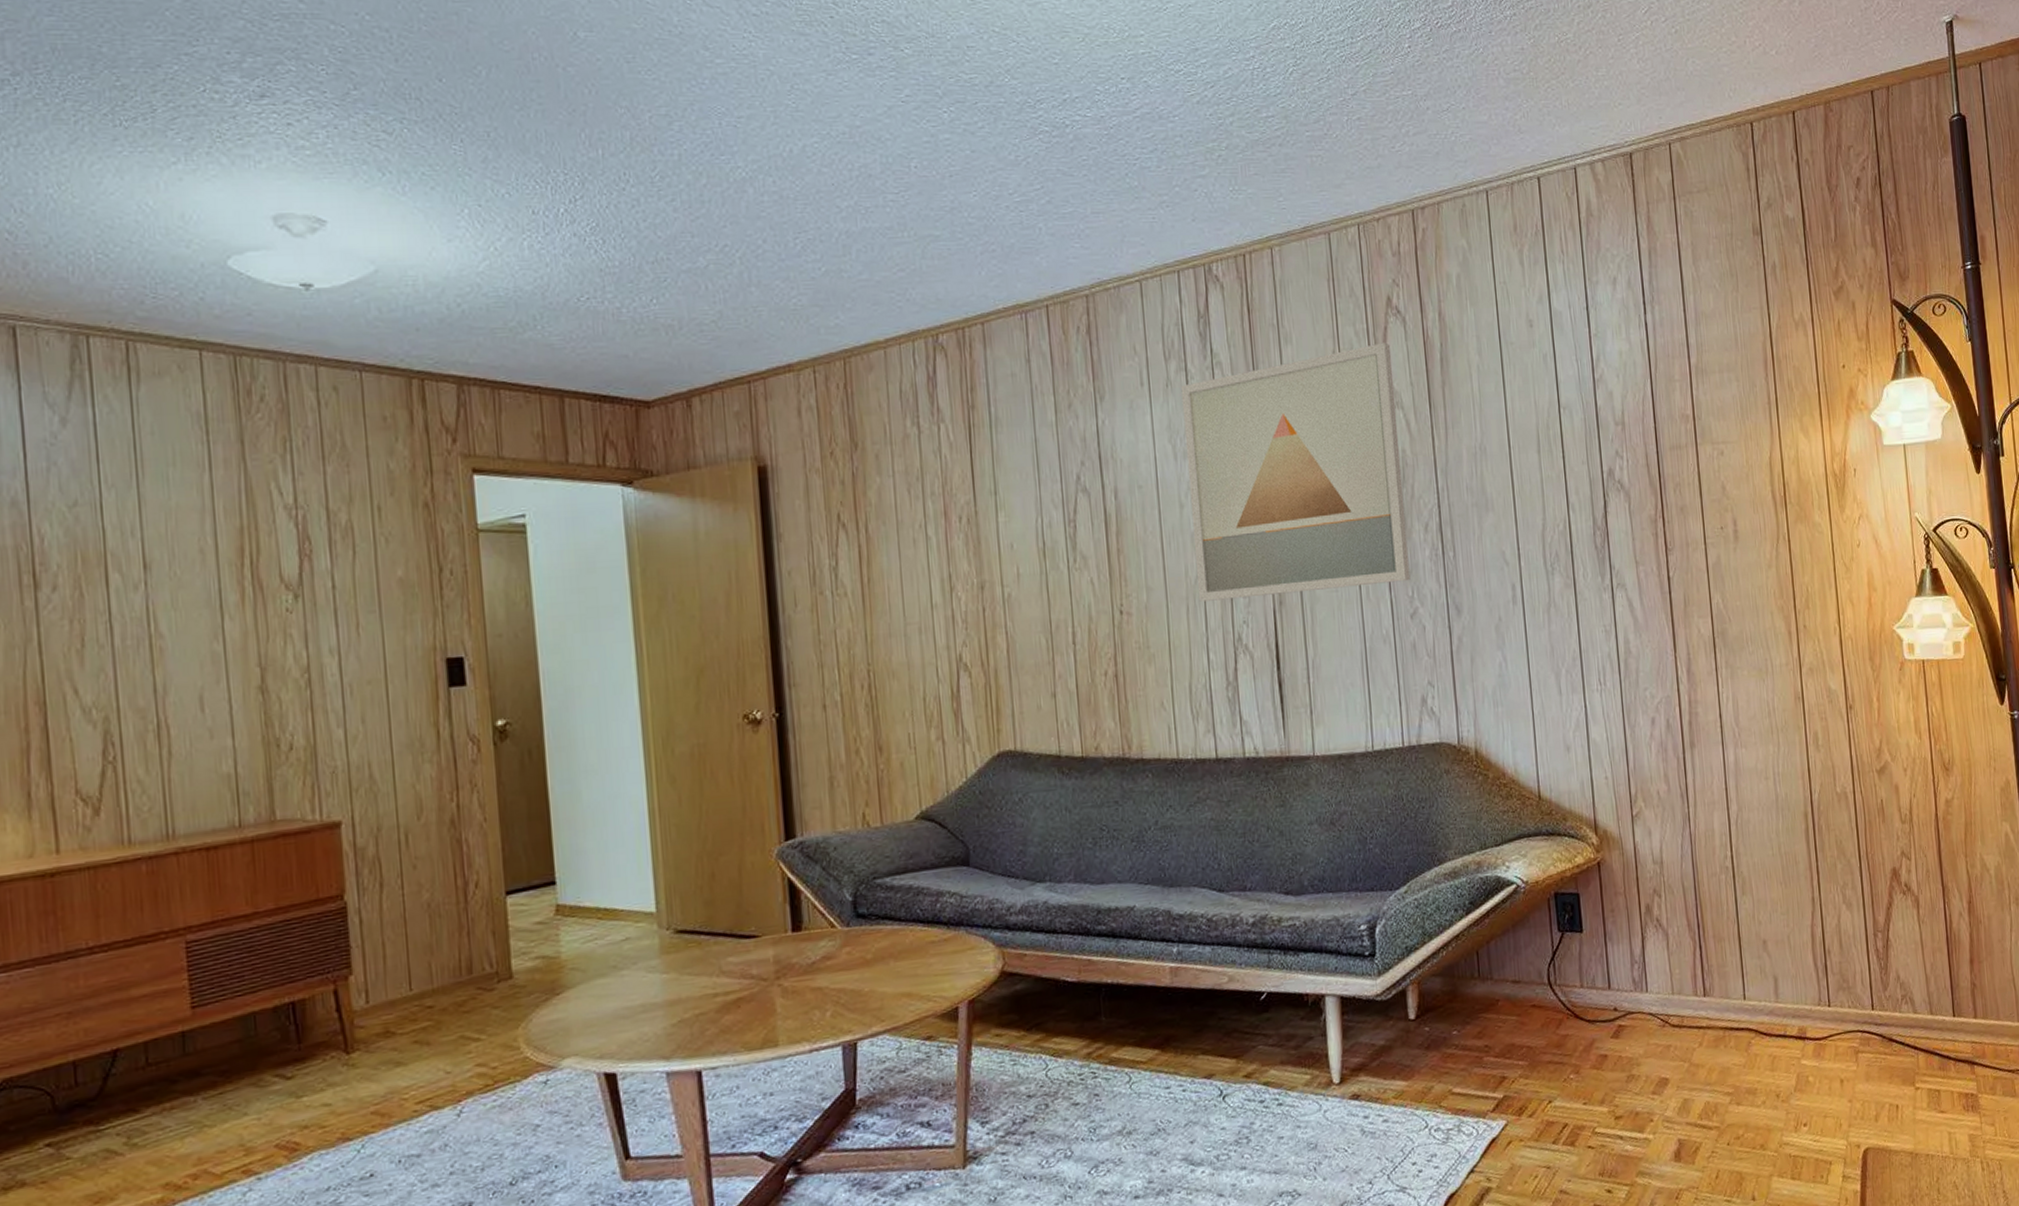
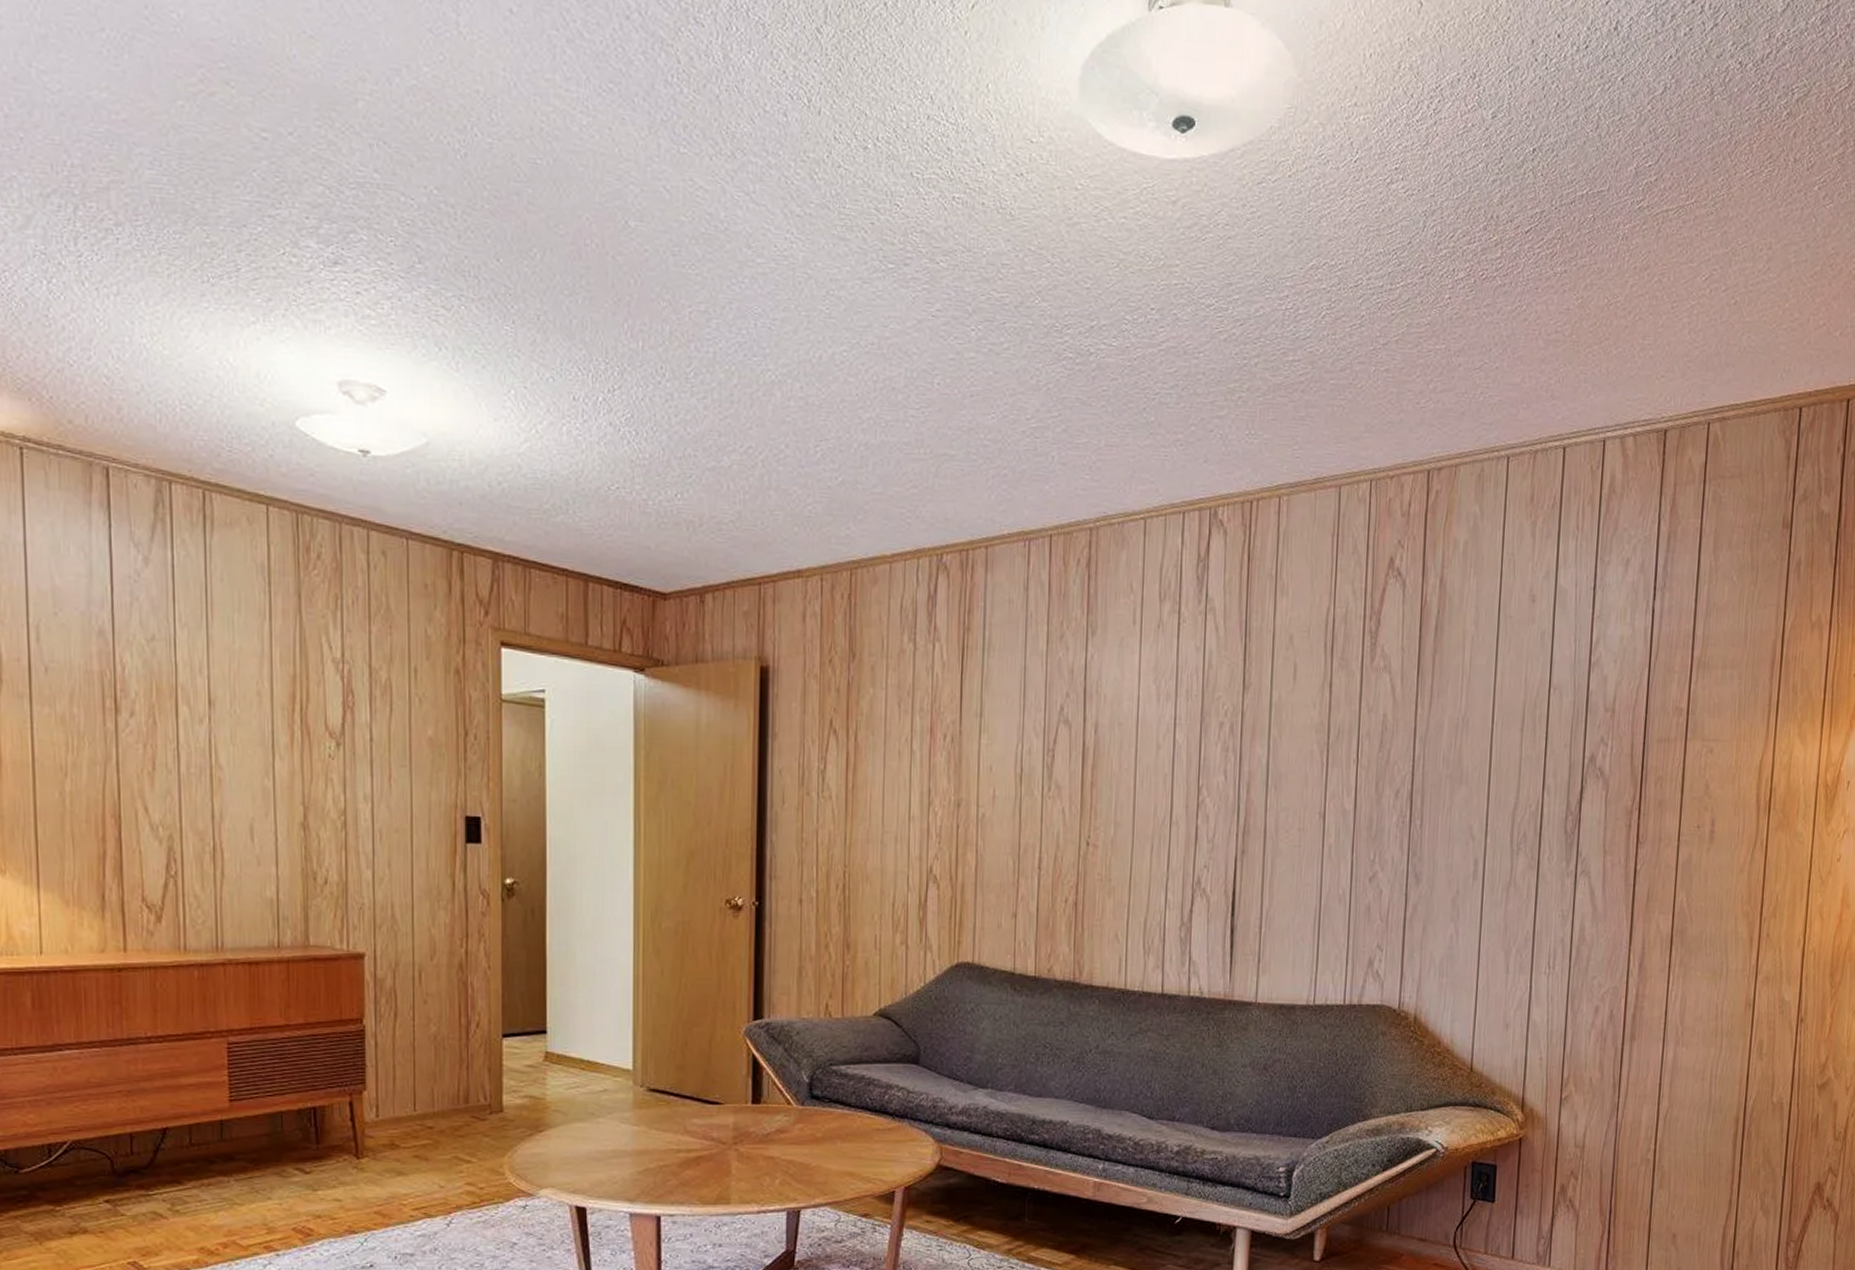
wall art: present [1181,342,1411,602] -> none [1164,604,1386,845]

